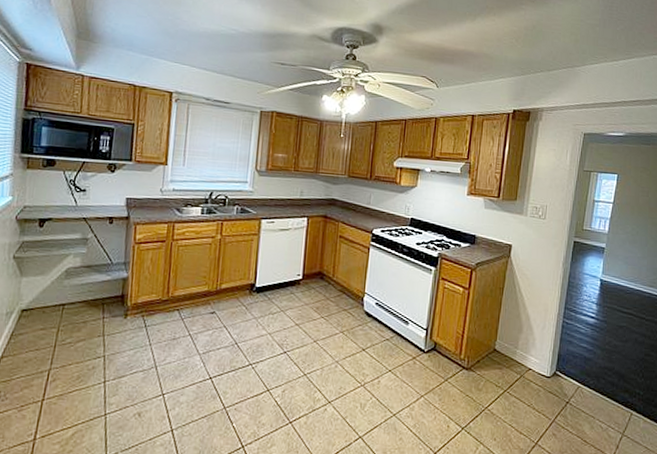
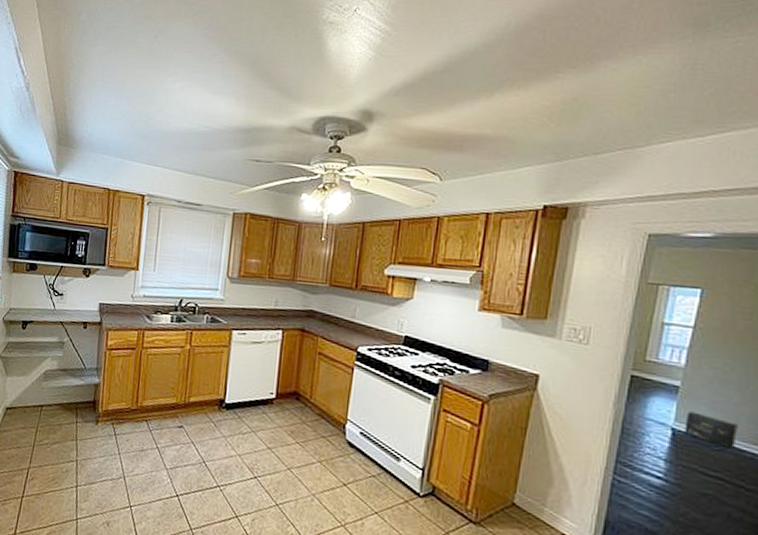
box: none [608,266,641,292] -> present [684,411,738,450]

